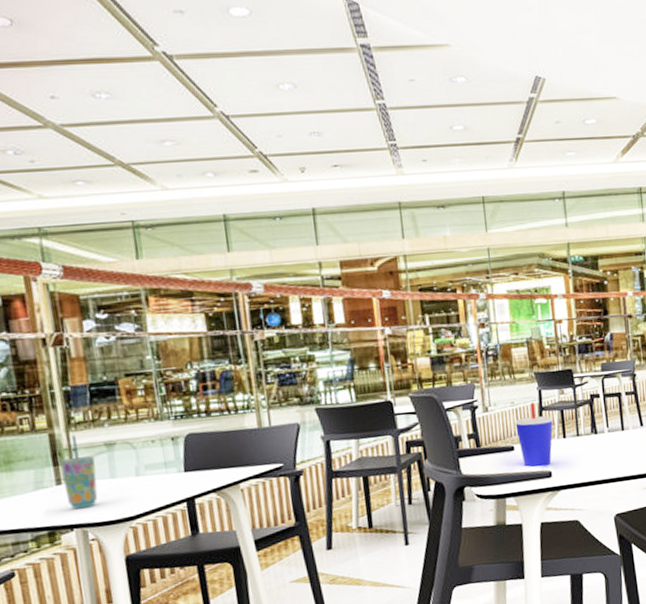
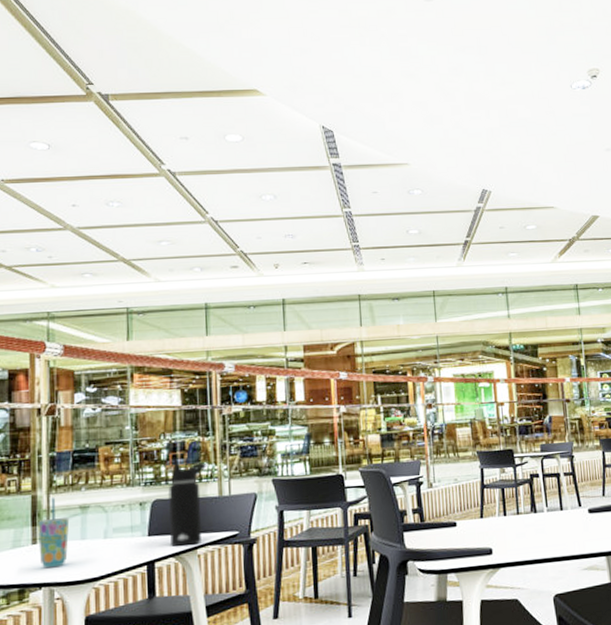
water bottle: none [201,388,243,482] -> present [168,458,207,546]
beverage cup: present [515,402,553,467] -> none [458,479,494,544]

